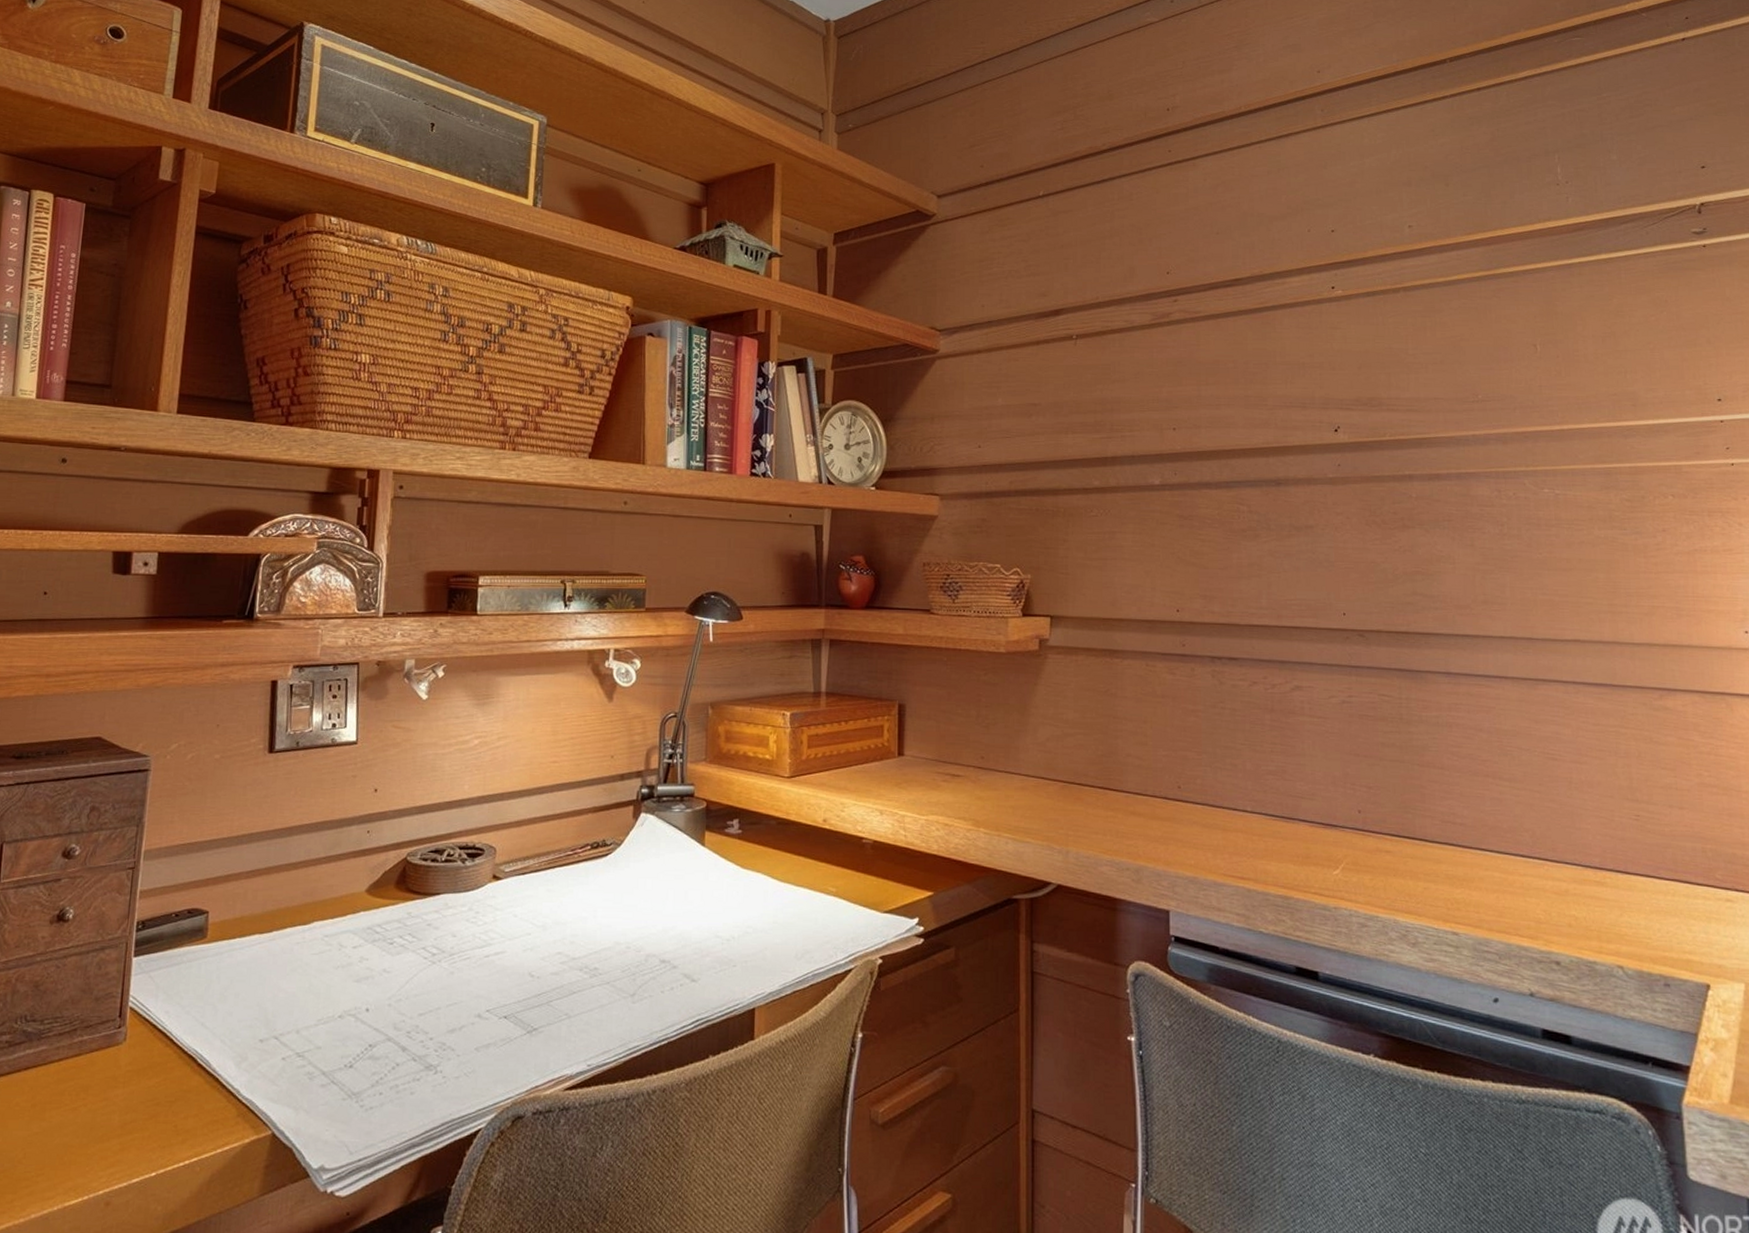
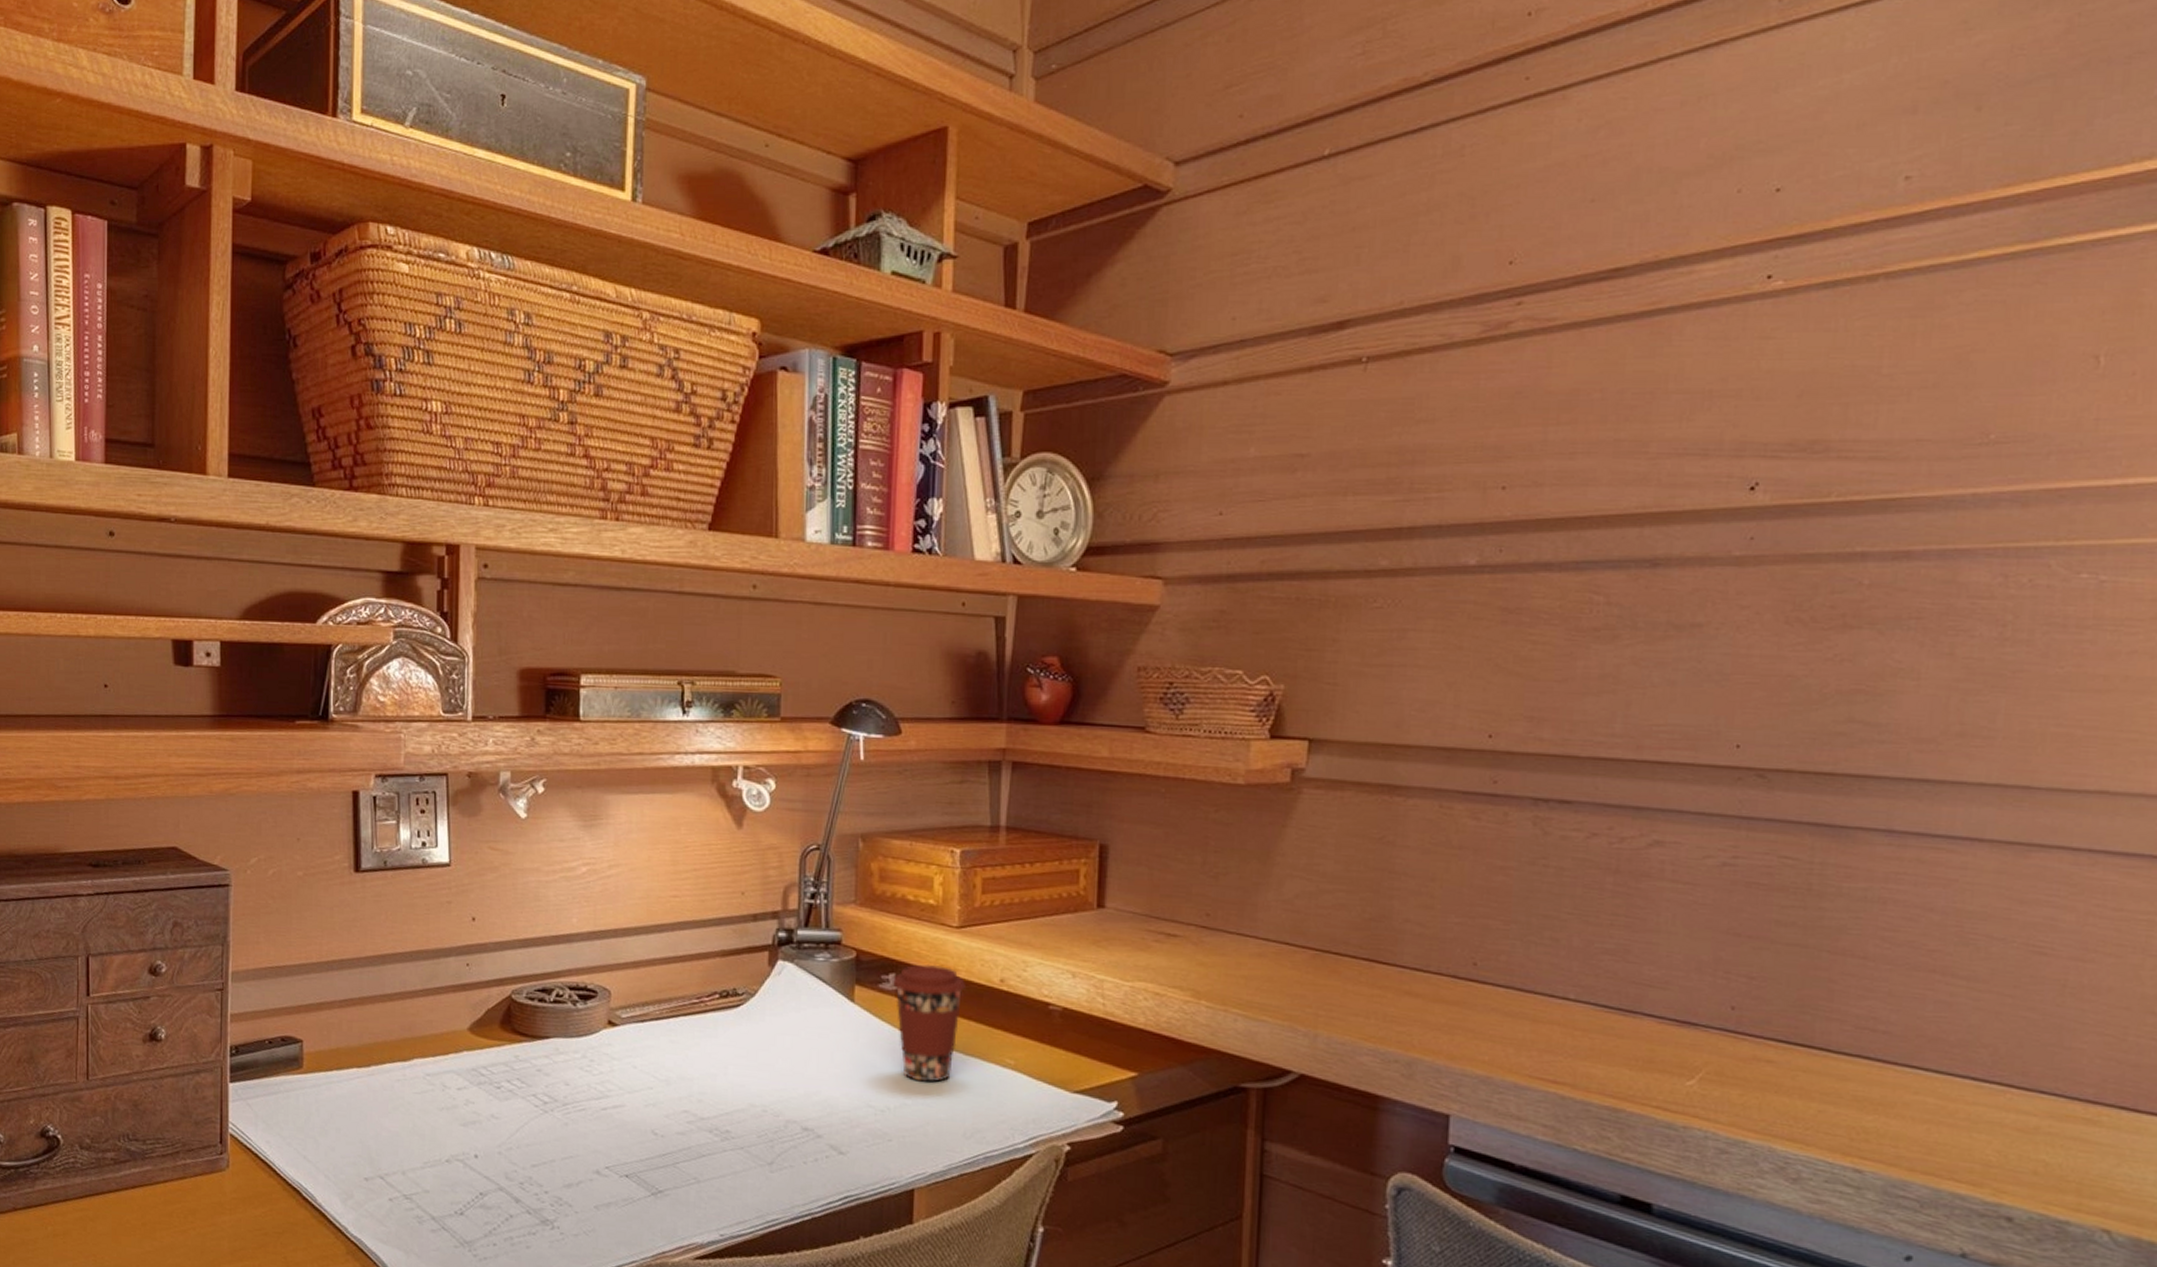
coffee cup: none [736,809,795,912] -> present [892,964,965,1083]

